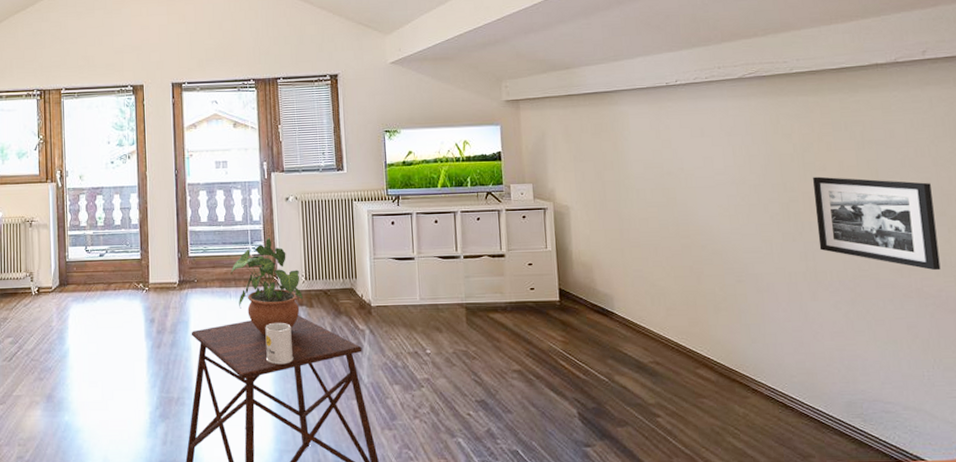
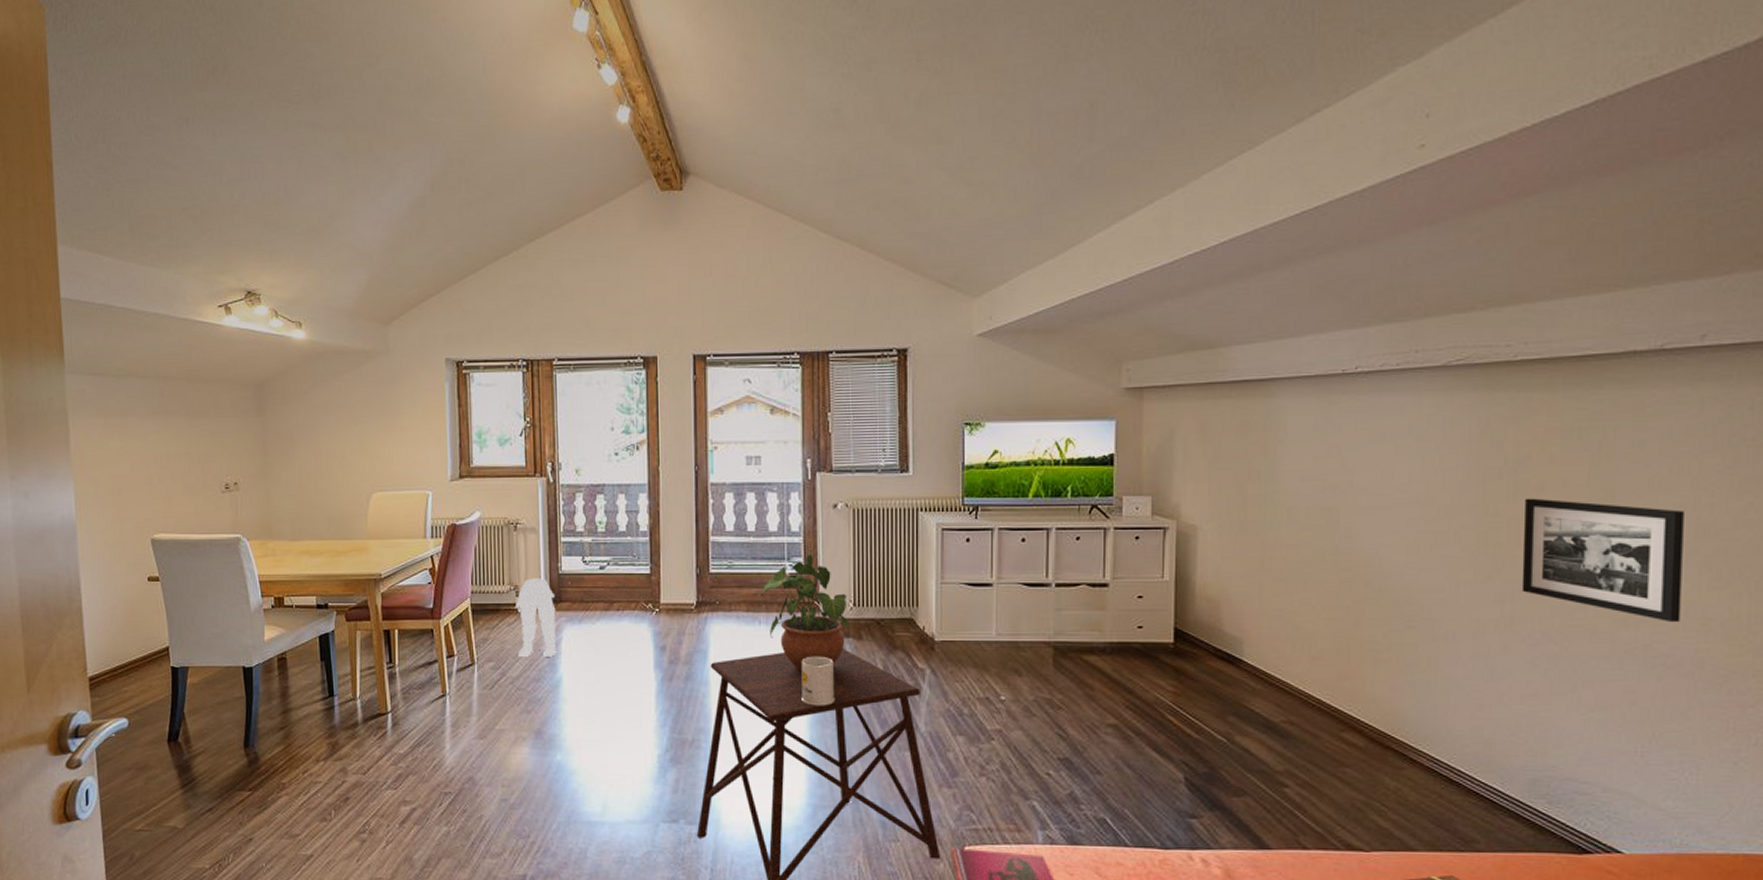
boots: none [30,265,65,332] -> present [514,578,557,657]

